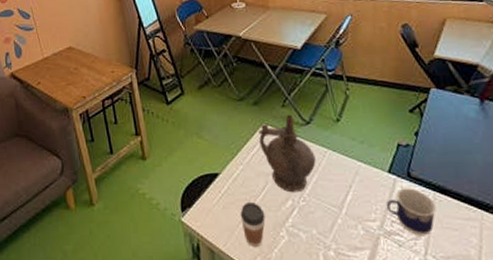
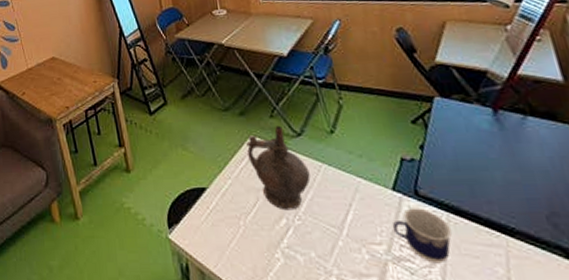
coffee cup: present [240,201,265,248] -> none [230,219,258,271]

